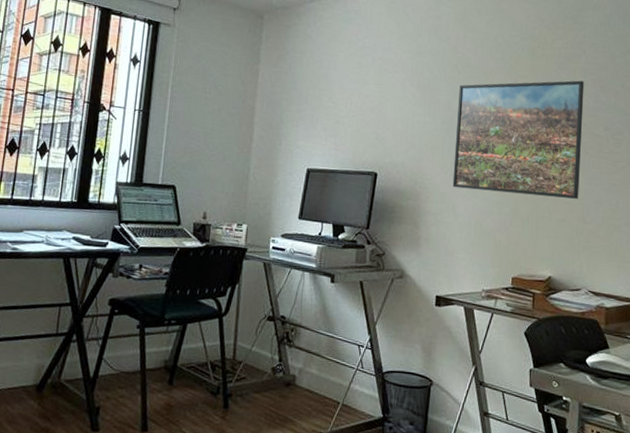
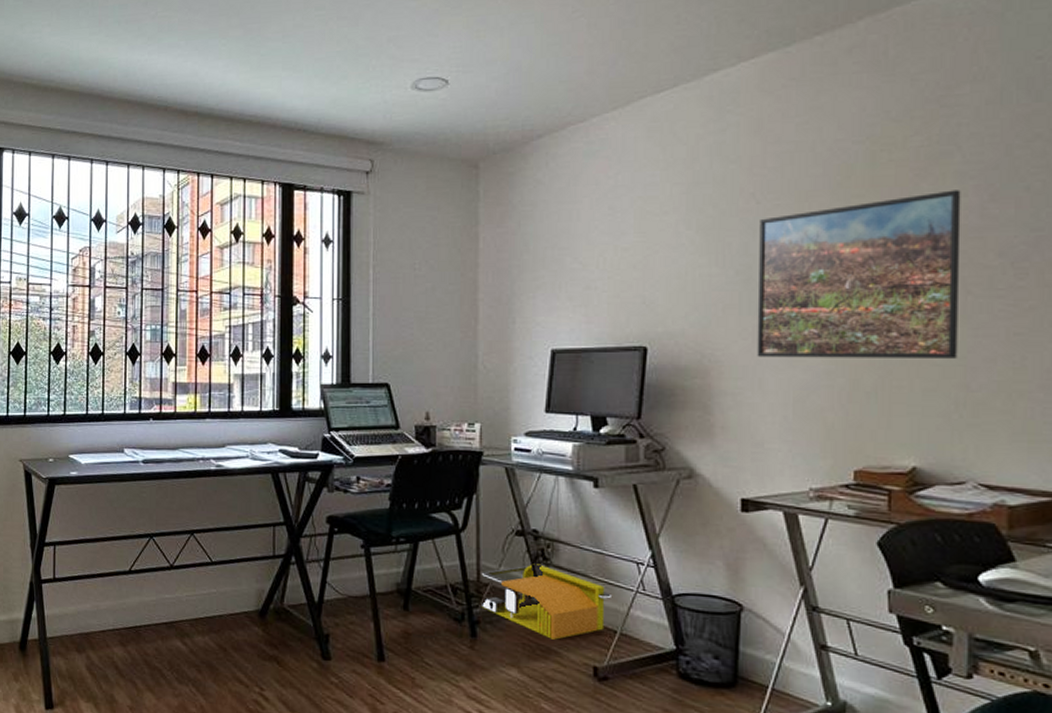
storage bin: none [234,345,338,410] -> present [480,564,611,640]

